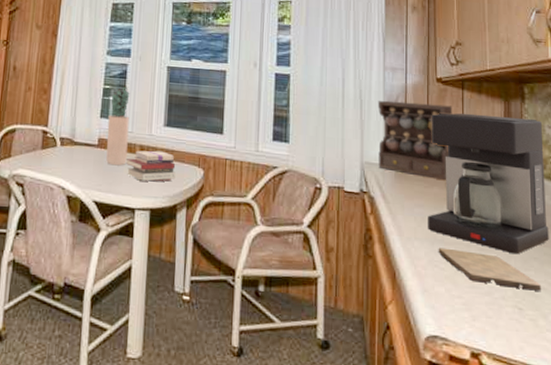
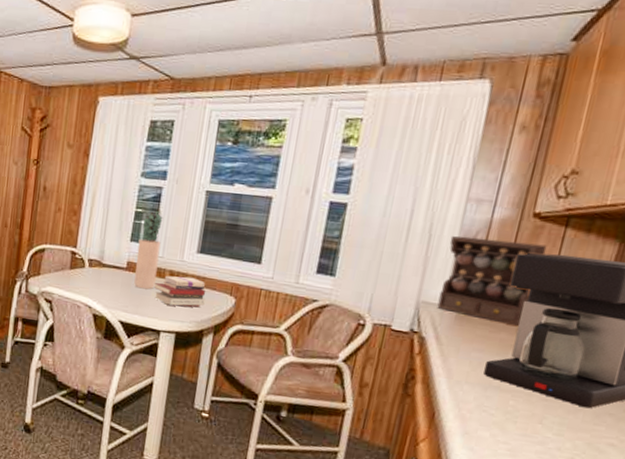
cutting board: present [438,247,541,291] -> none [490,393,610,447]

